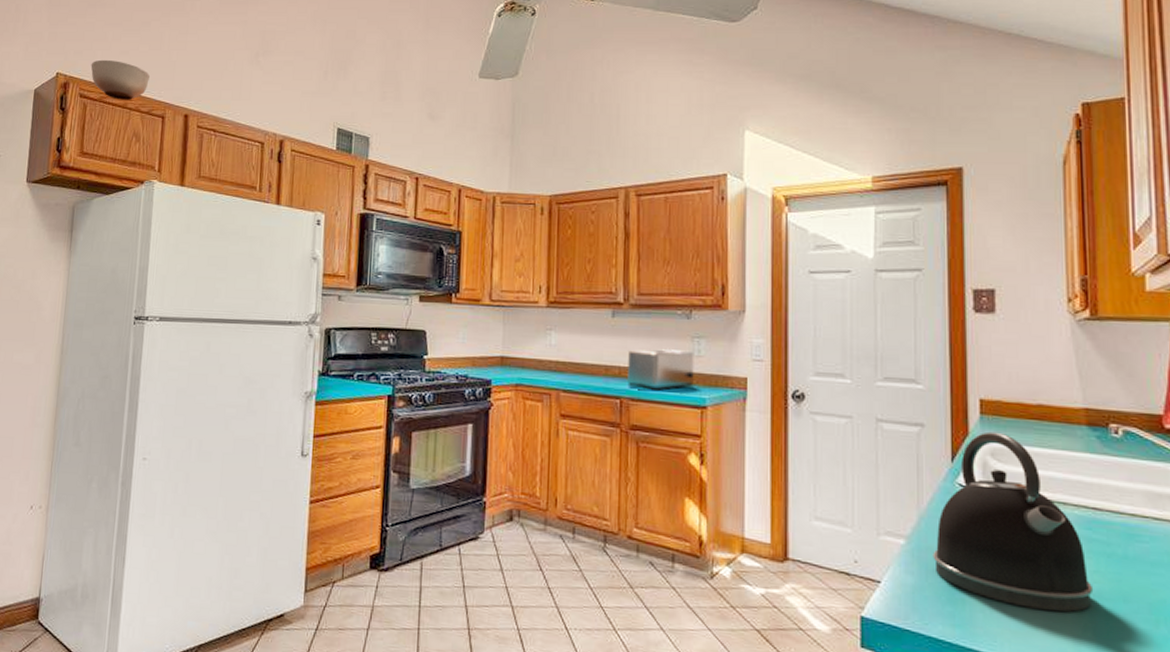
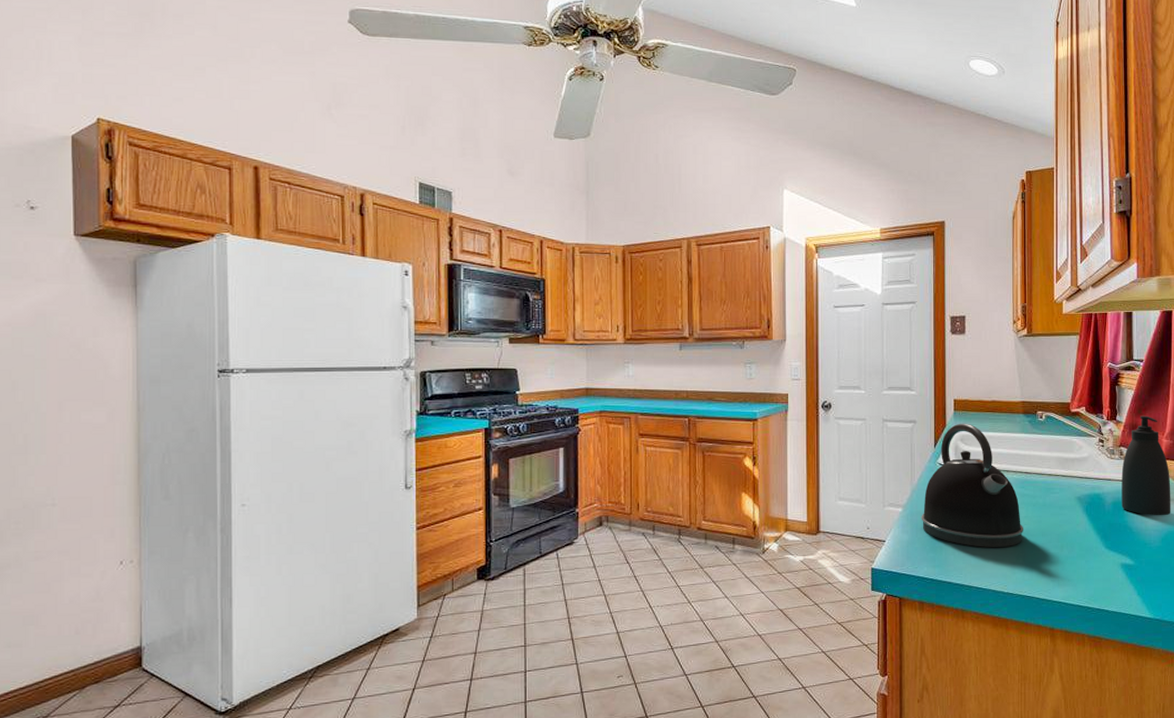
bowl: present [90,59,150,100] -> none [138,106,210,150]
toaster: present [627,349,694,390] -> none [694,374,747,408]

